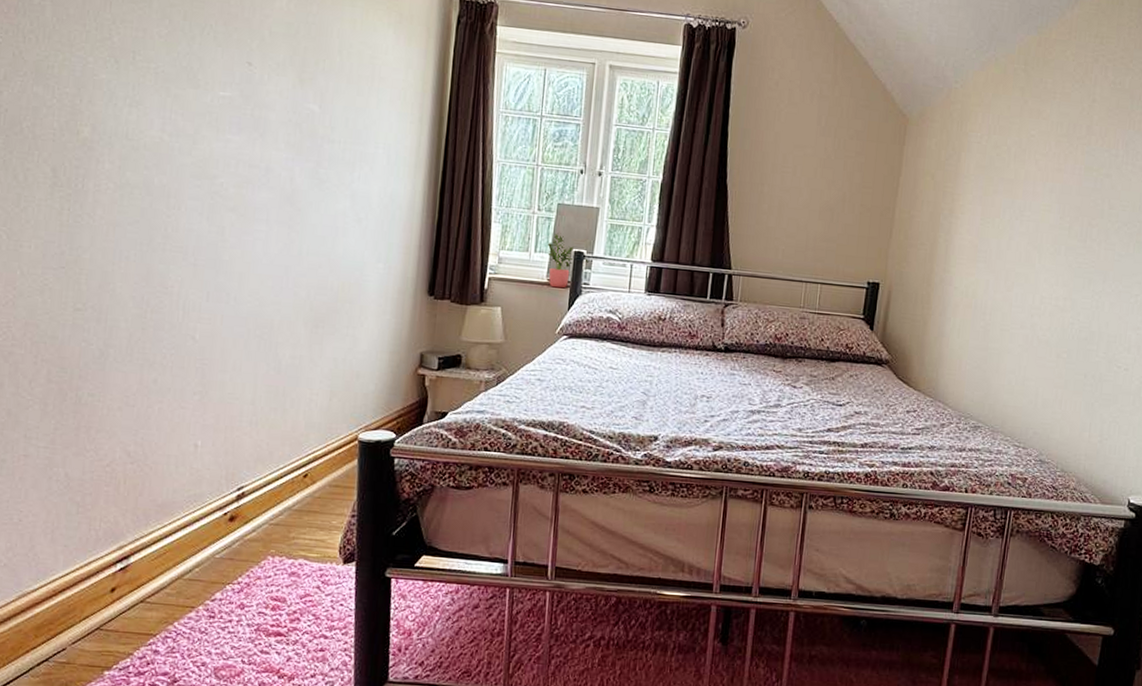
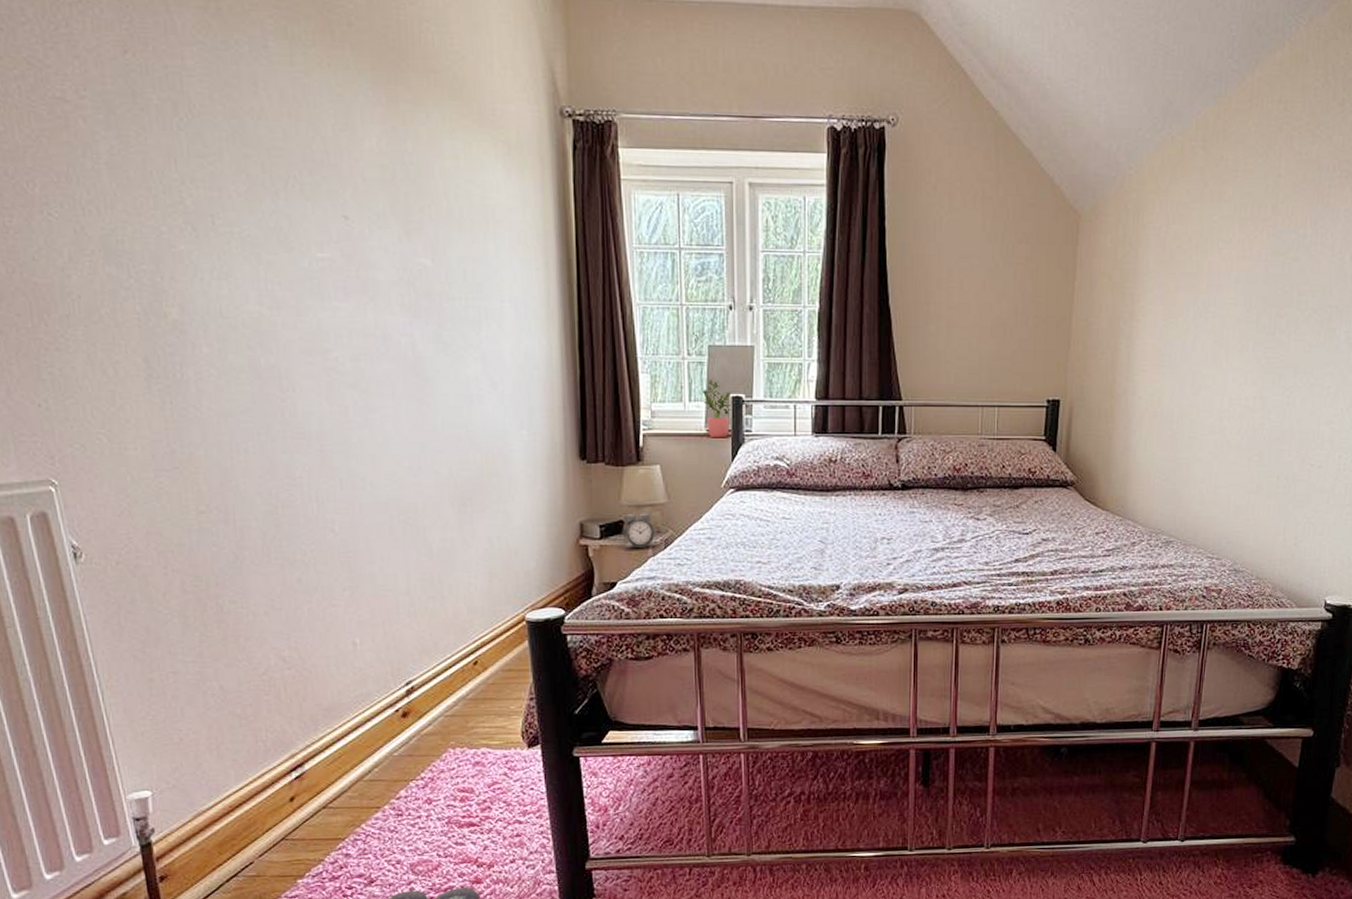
alarm clock: none [458,350,490,383] -> present [622,513,656,550]

